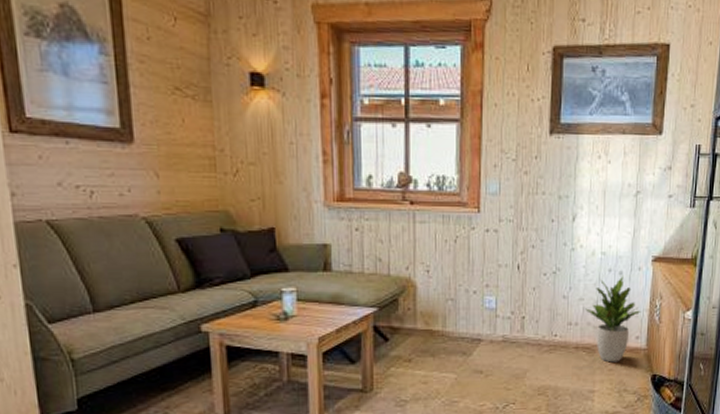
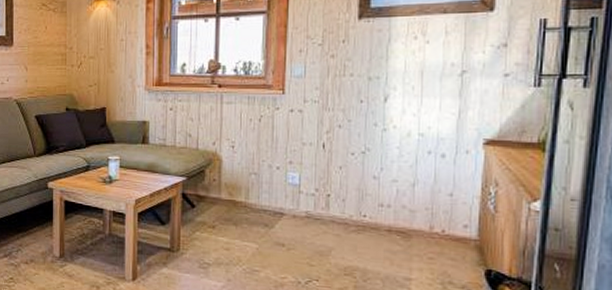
potted plant: present [585,276,641,363] -> none [400,159,470,251]

